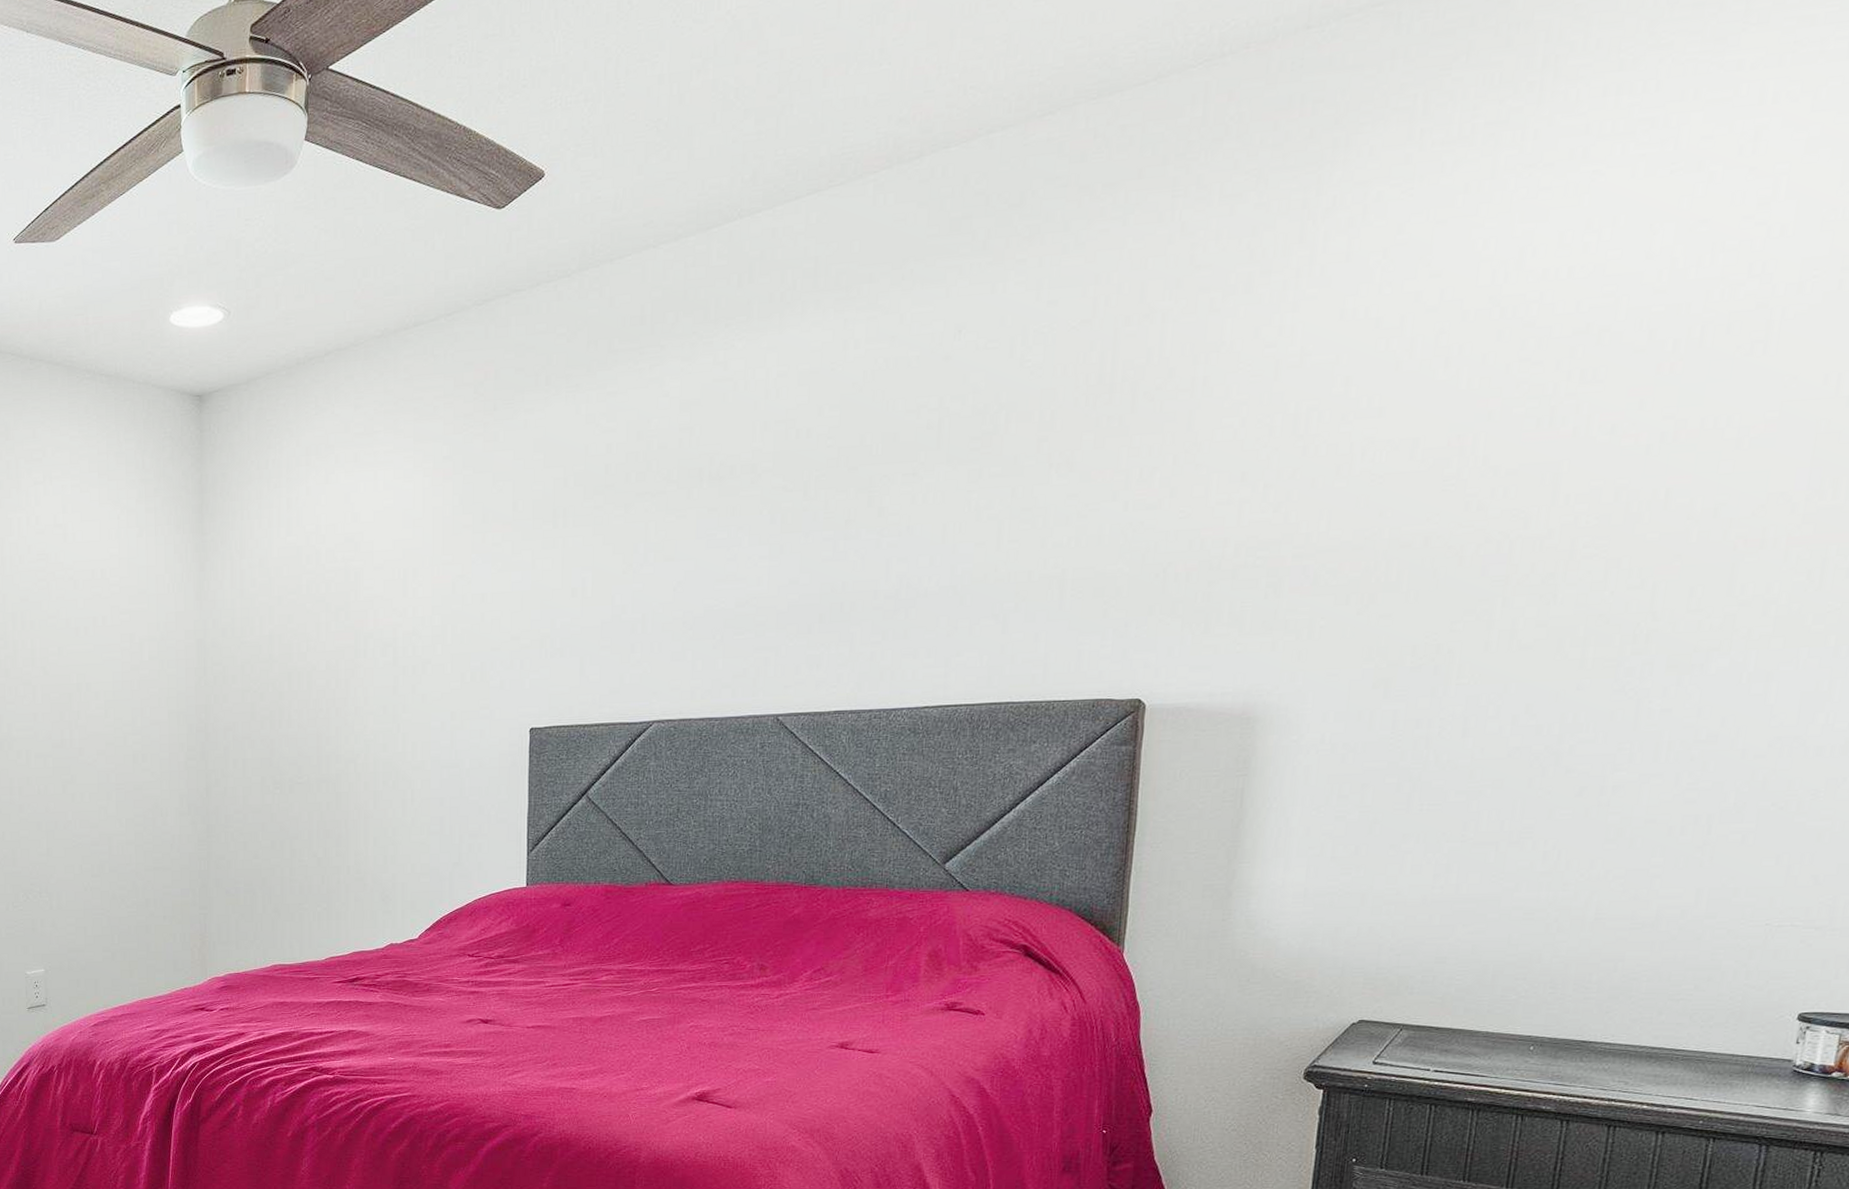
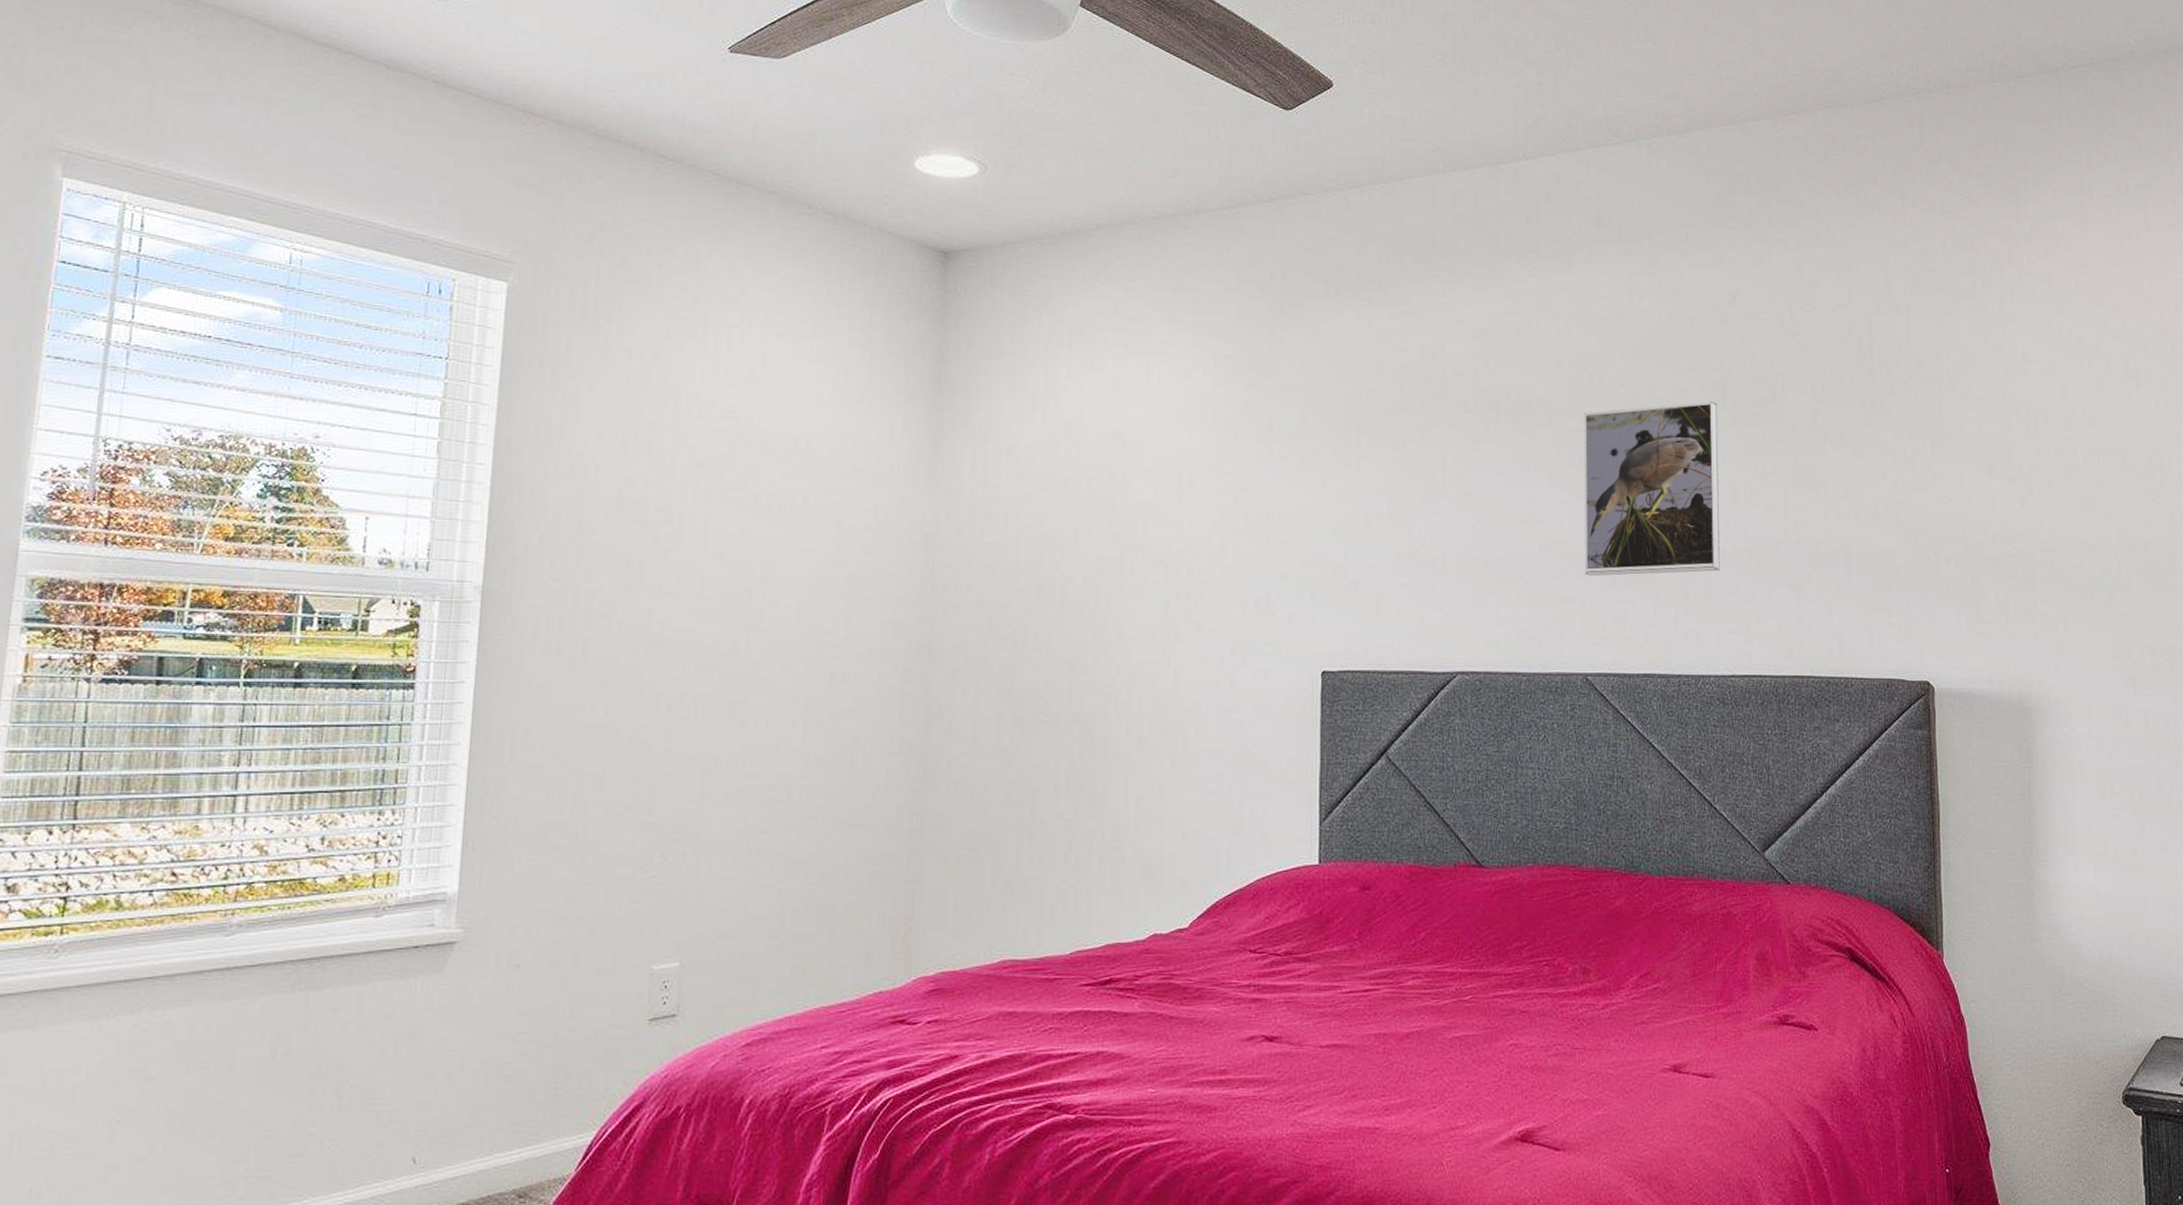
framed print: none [781,442,931,625] -> present [1584,400,1720,576]

